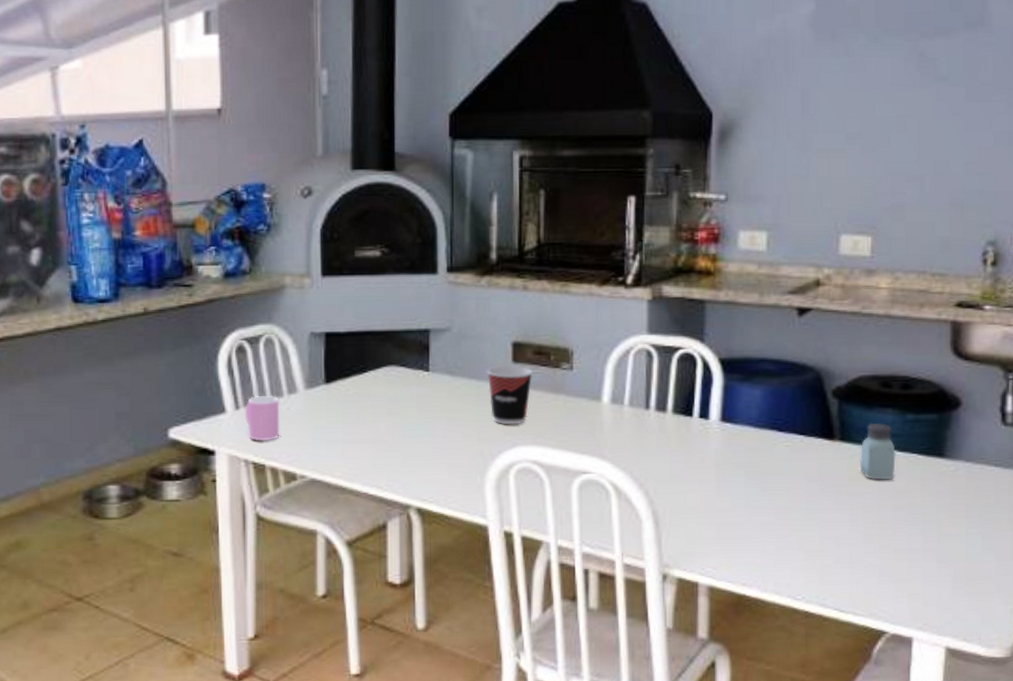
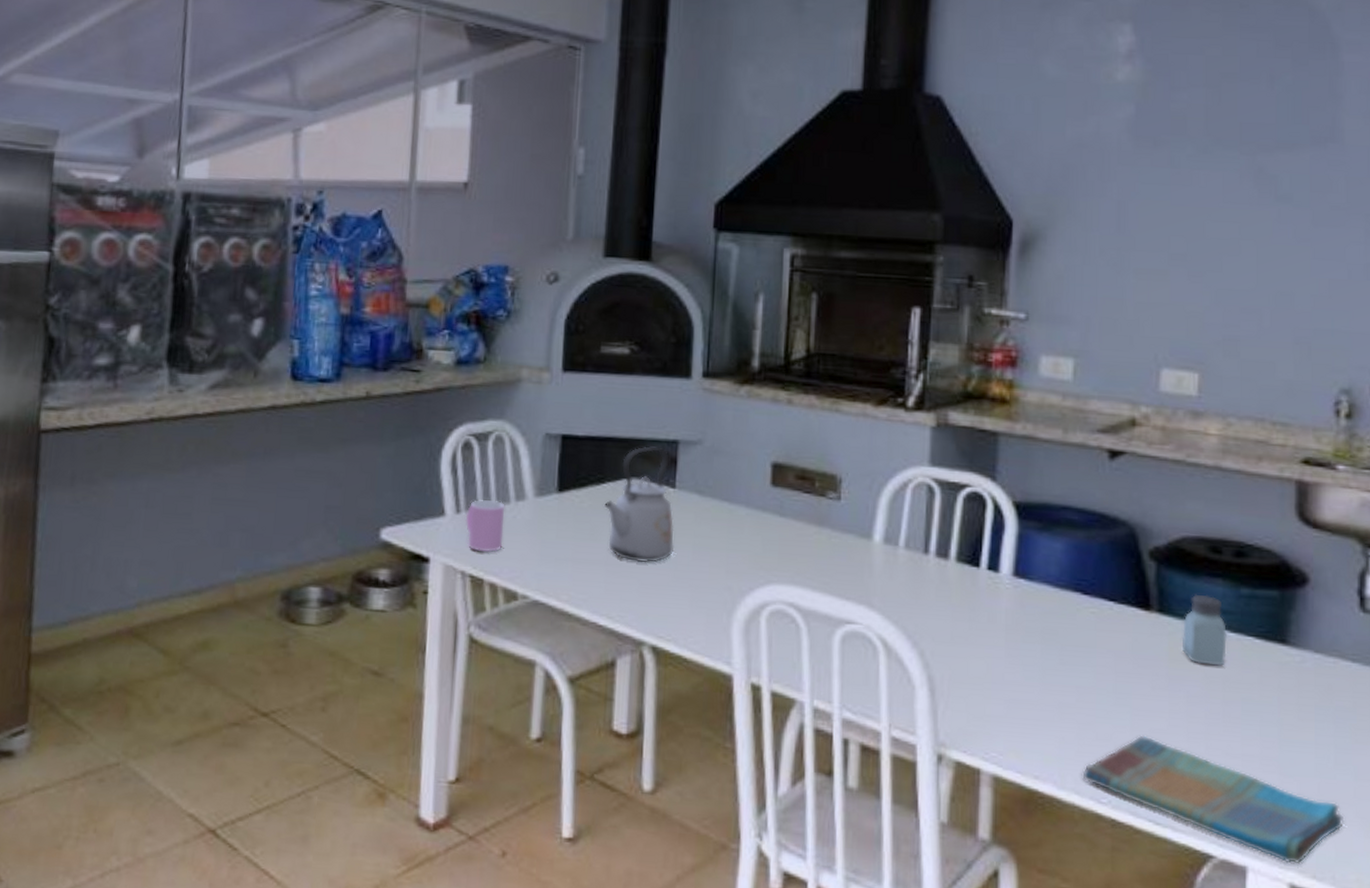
kettle: none [368,336,432,437] -> present [604,446,674,562]
cup: present [487,366,533,425] -> none [741,488,794,559]
dish towel: none [781,542,988,631] -> present [1082,735,1343,865]

